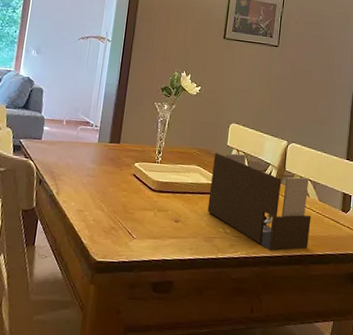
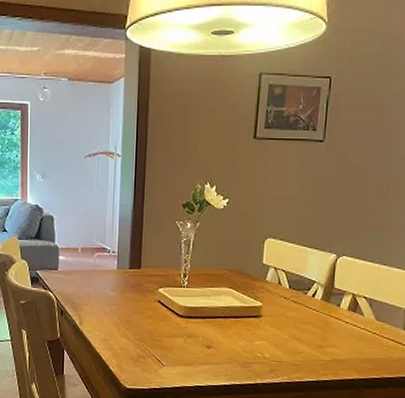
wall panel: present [207,153,311,251] -> none [242,272,366,376]

